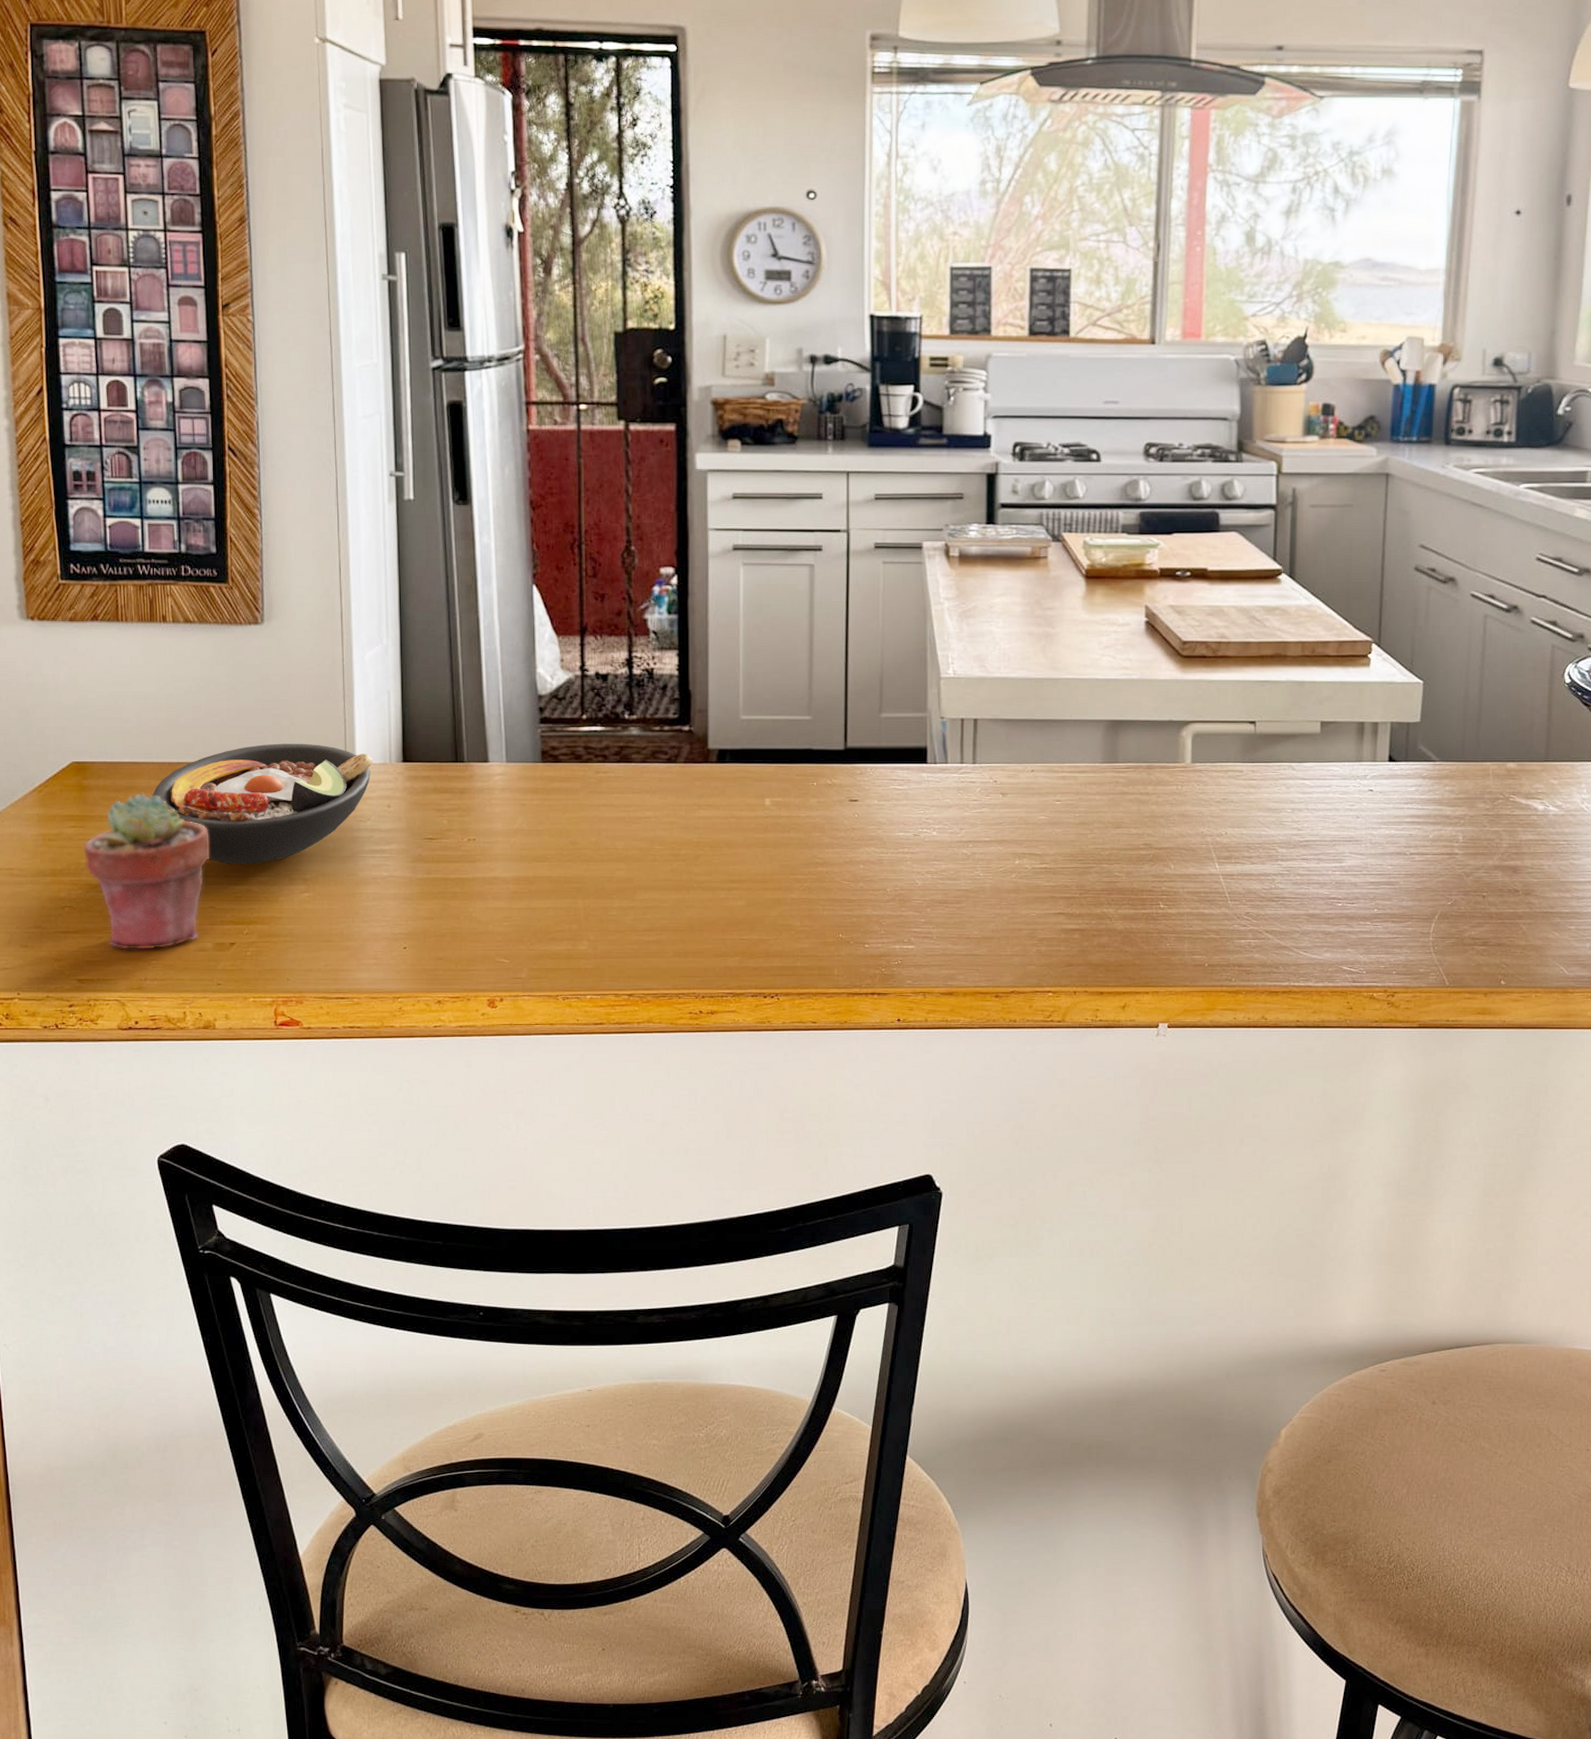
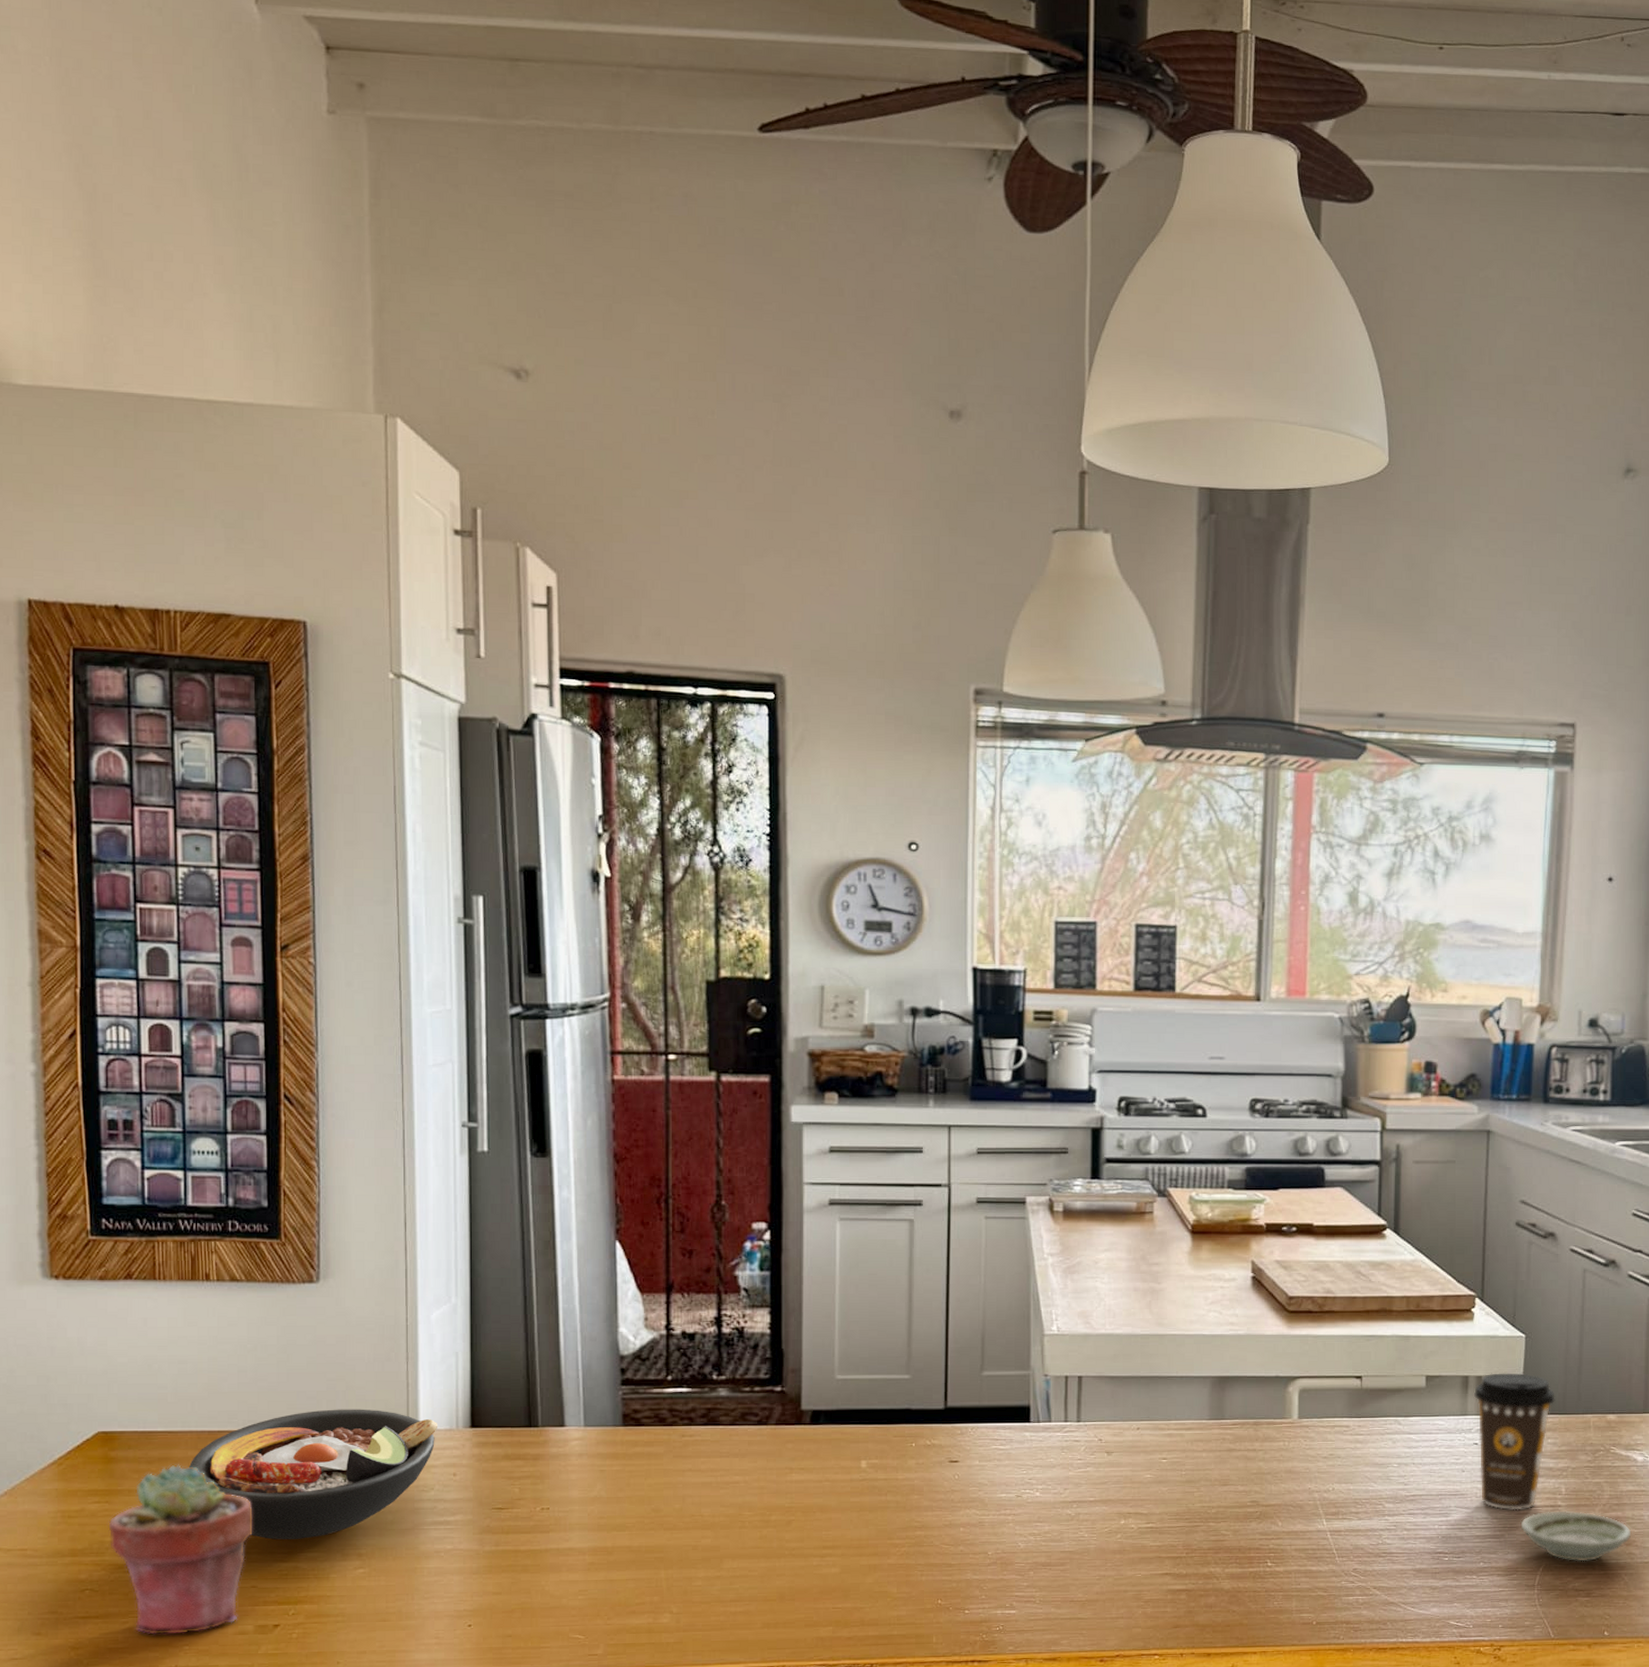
coffee cup: none [1370,719,1453,858] -> present [1474,1372,1555,1510]
saucer: none [1416,859,1531,911] -> present [1520,1510,1632,1562]

